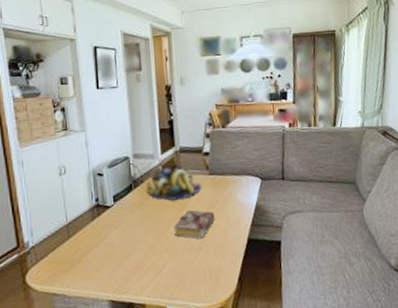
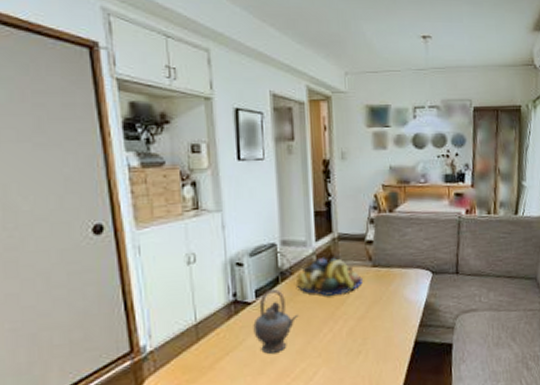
teapot: none [112,195,149,249] -> present [253,289,299,354]
book: present [173,210,215,239] -> none [328,307,378,342]

